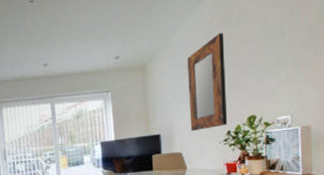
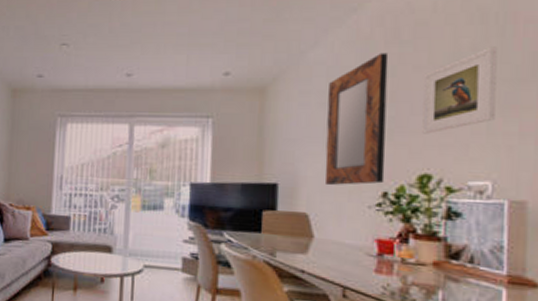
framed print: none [247,23,290,88] -> present [422,46,498,134]

